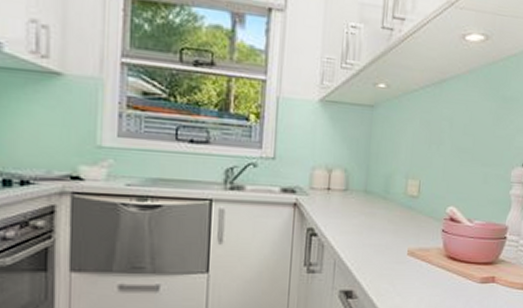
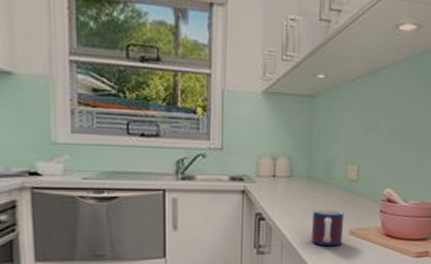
mug: none [365,226,404,268] -> present [310,209,345,247]

